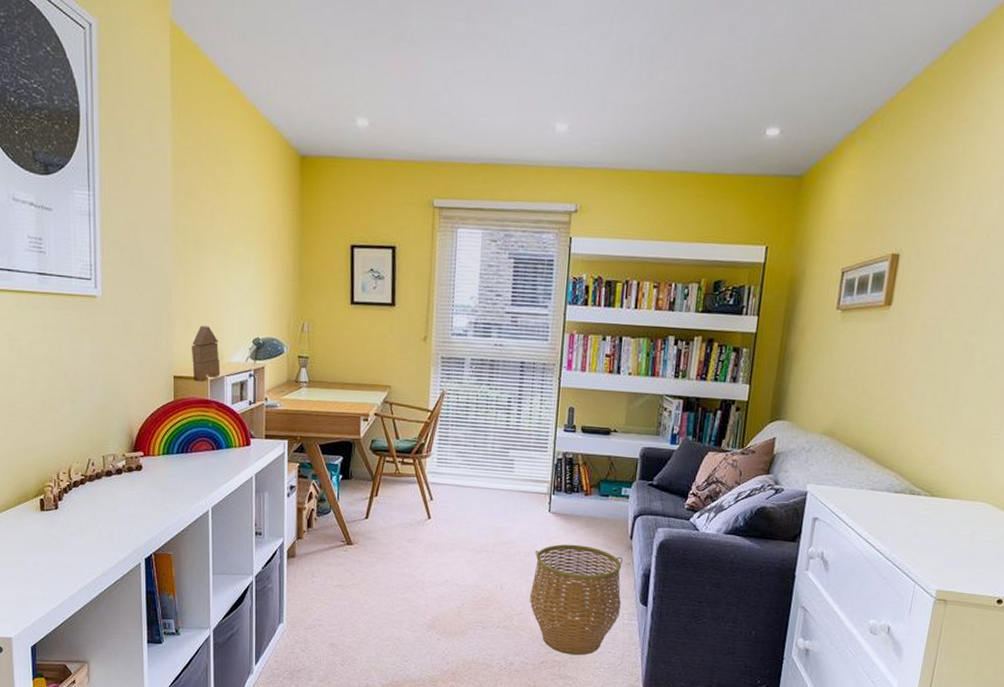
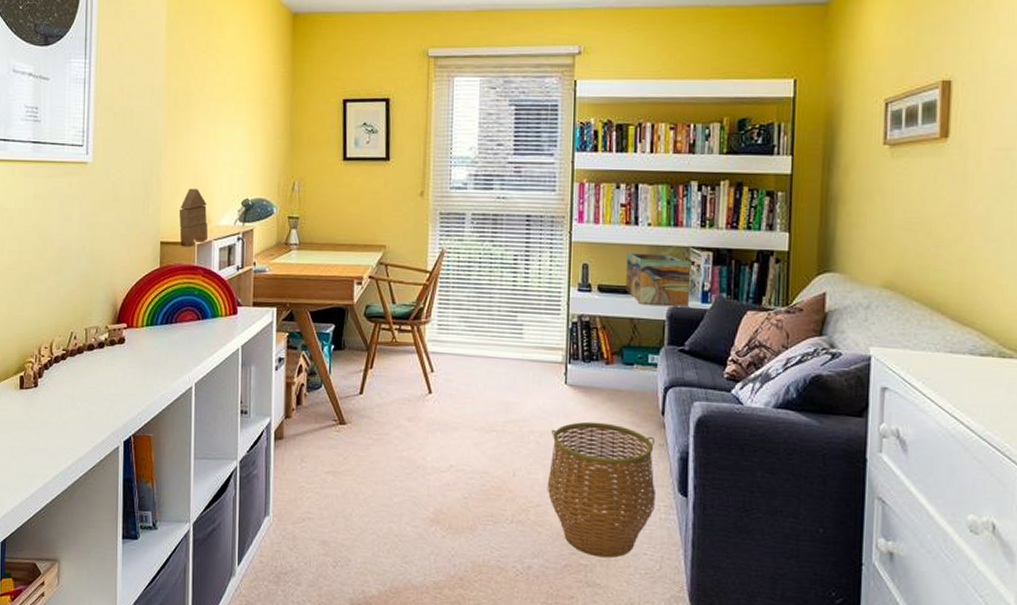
decorative box: none [606,398,663,447] -> present [626,253,690,306]

